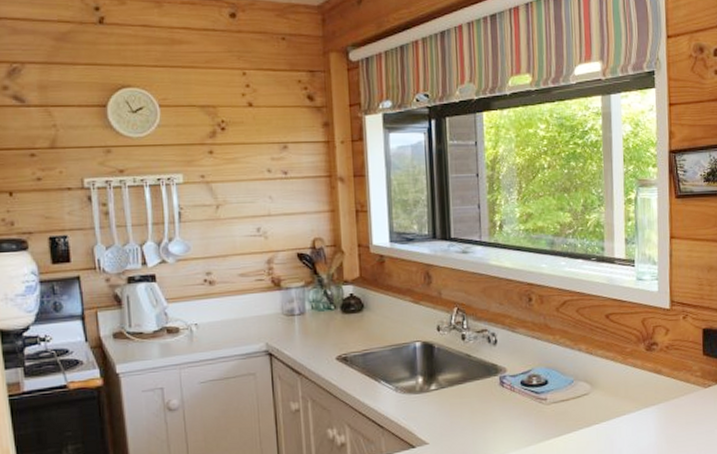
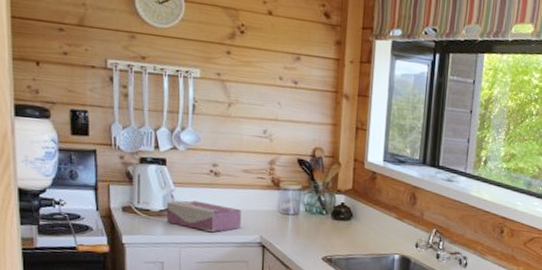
tissue box: none [160,315,243,347] -> present [166,200,241,232]

